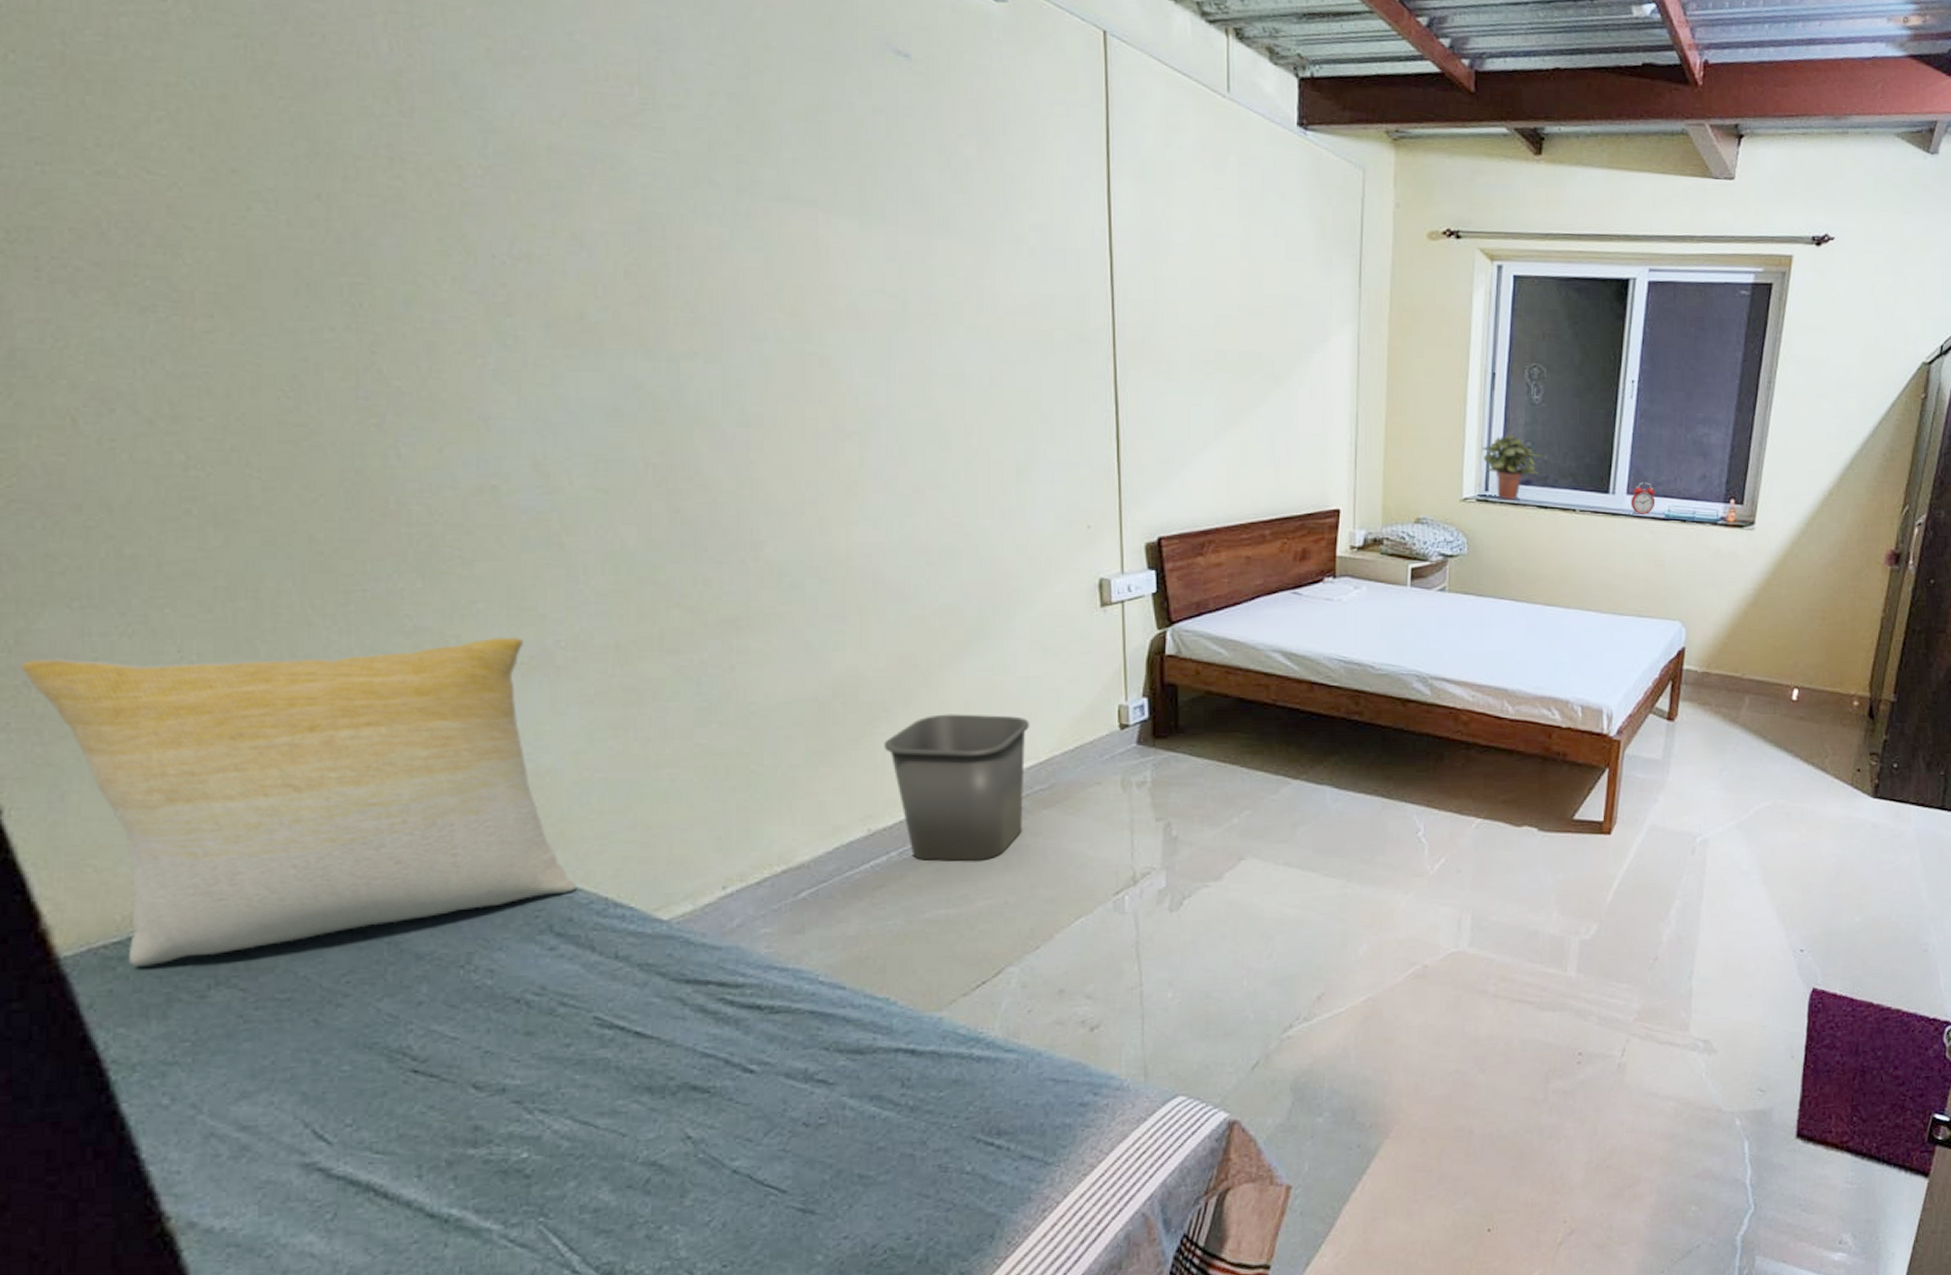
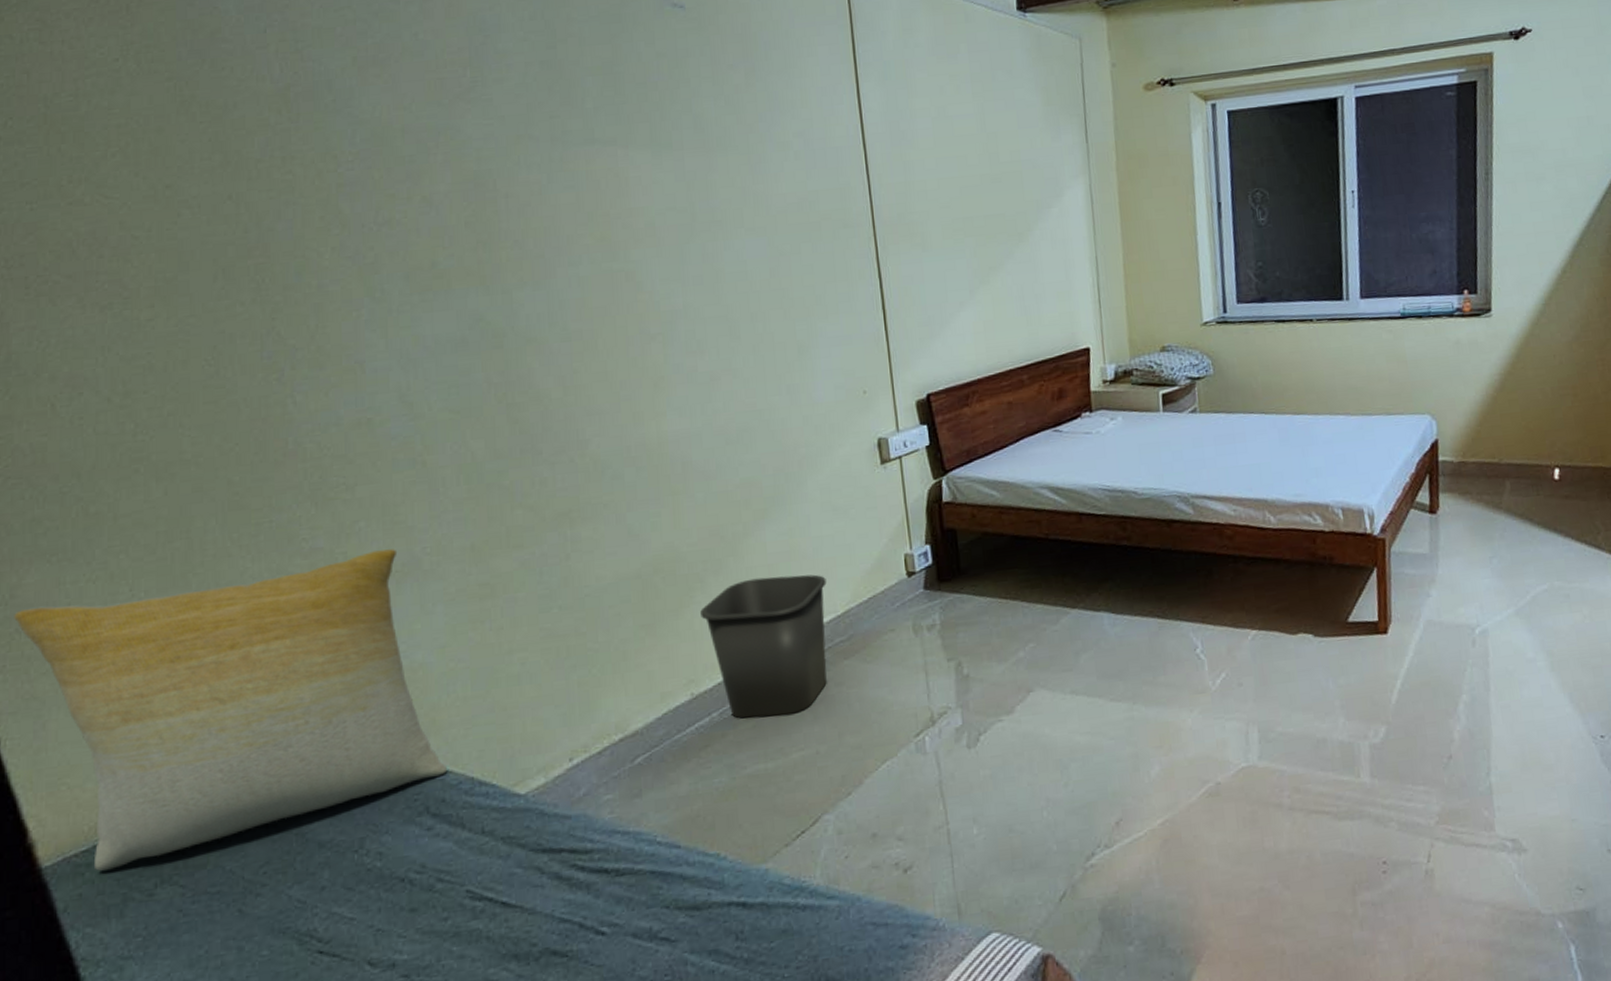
potted plant: present [1482,434,1543,499] -> none [1216,257,1275,319]
alarm clock: present [1630,482,1656,515] -> none [1365,284,1390,317]

